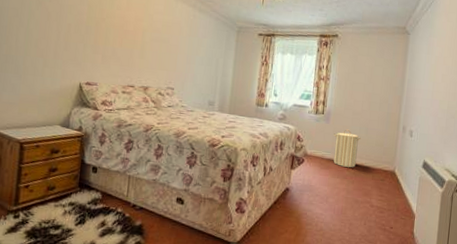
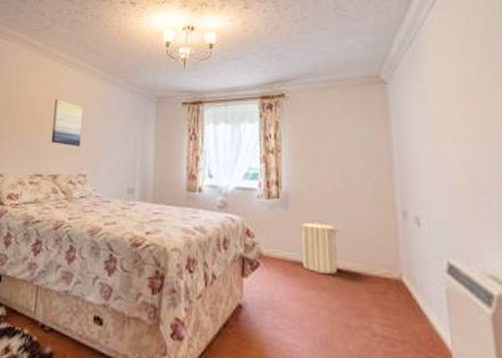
wall art: none [143,19,173,64] -> present [52,99,84,147]

